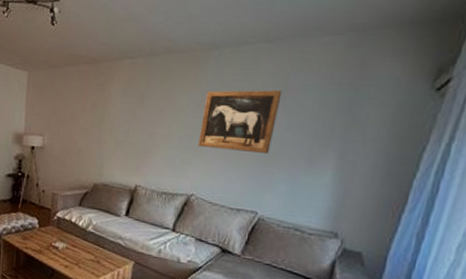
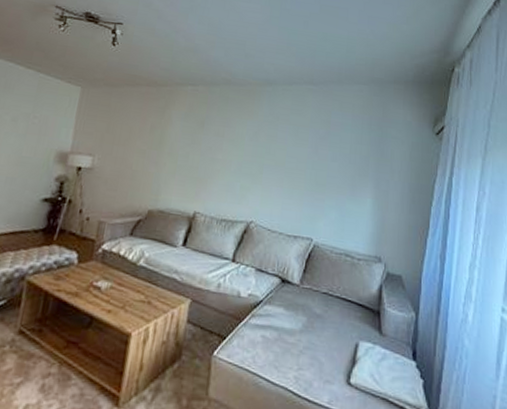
wall art: present [198,90,283,153] -> none [256,121,327,182]

